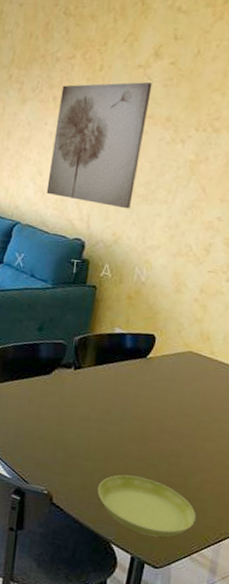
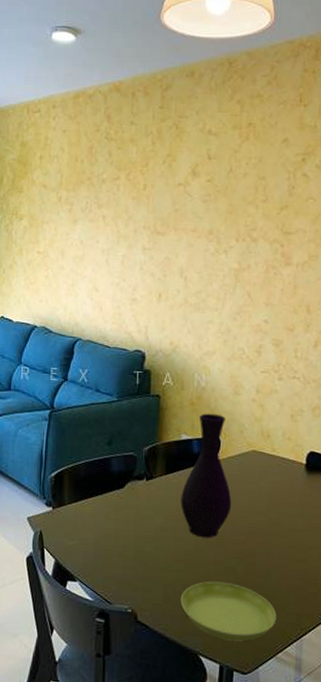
wall art: present [46,81,153,209] -> none [104,198,193,318]
vase: none [107,308,164,434] -> present [181,413,232,538]

